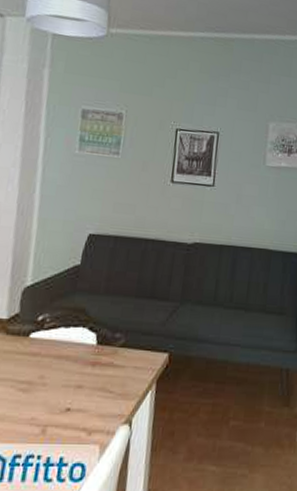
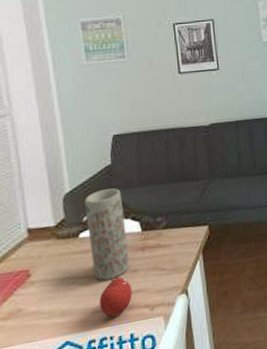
fruit: none [34,389,73,433] -> present [99,277,132,317]
vase: none [36,290,85,391] -> present [85,188,130,281]

